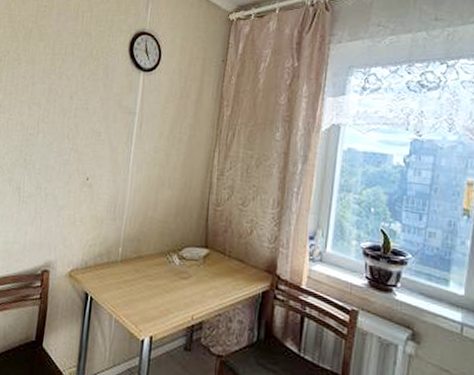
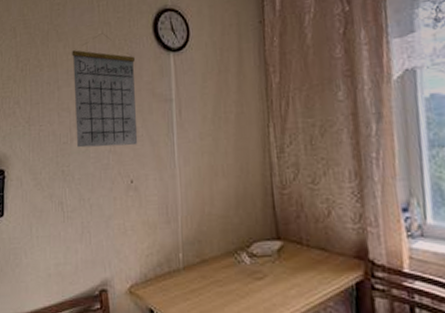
calendar: none [42,42,108,148] -> present [72,33,138,148]

